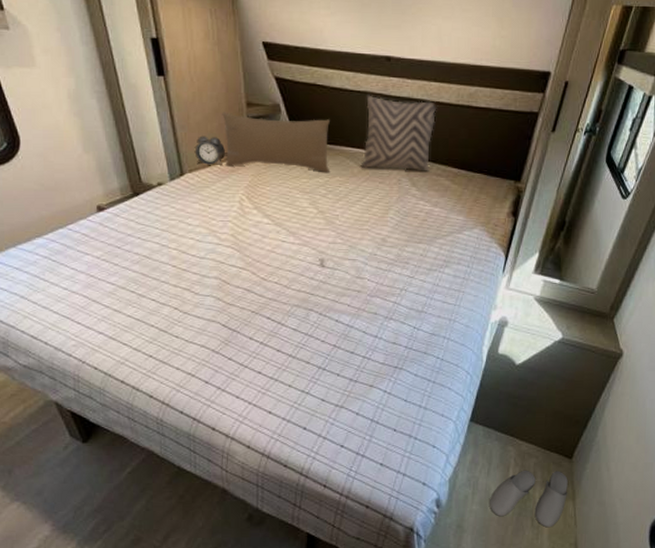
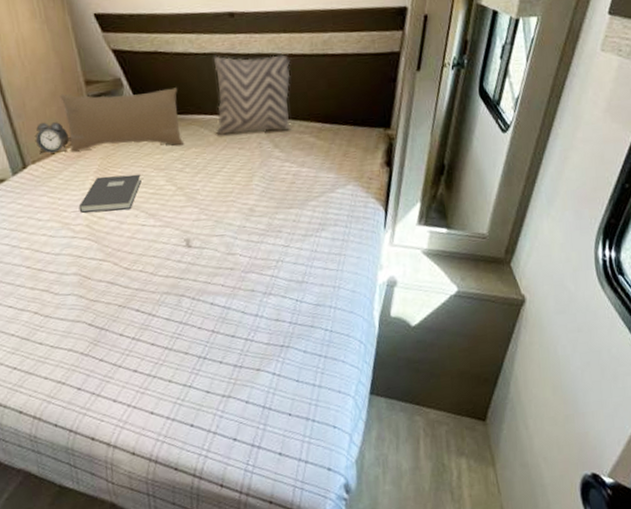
book: none [226,192,287,225] -> present [78,174,142,213]
slippers: present [490,470,568,528] -> none [403,436,486,500]

